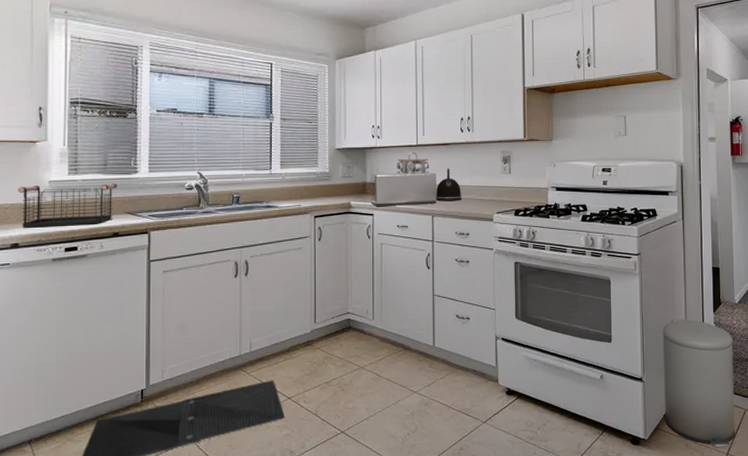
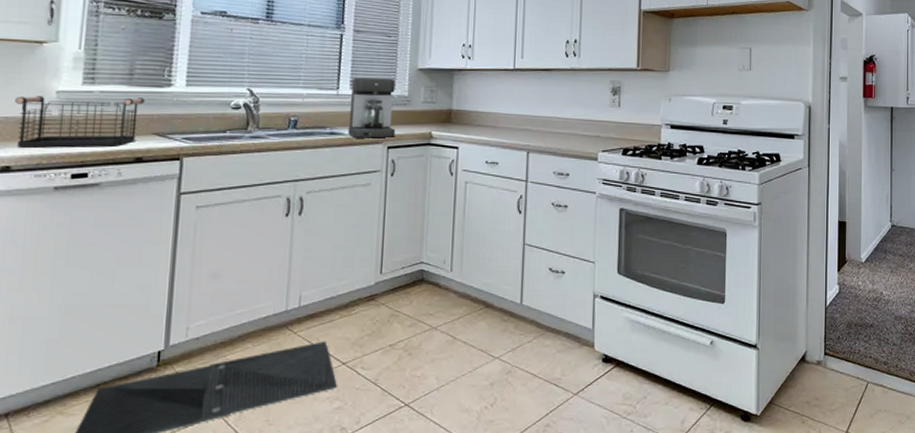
coffee maker: none [281,158,320,210] -> present [348,77,396,138]
toaster: present [369,172,438,207] -> none [456,99,535,139]
spice rack: present [397,151,429,174] -> none [488,76,527,103]
kettle: present [435,168,462,202] -> none [532,97,563,136]
pedal bin: present [662,318,736,447] -> none [779,278,858,425]

